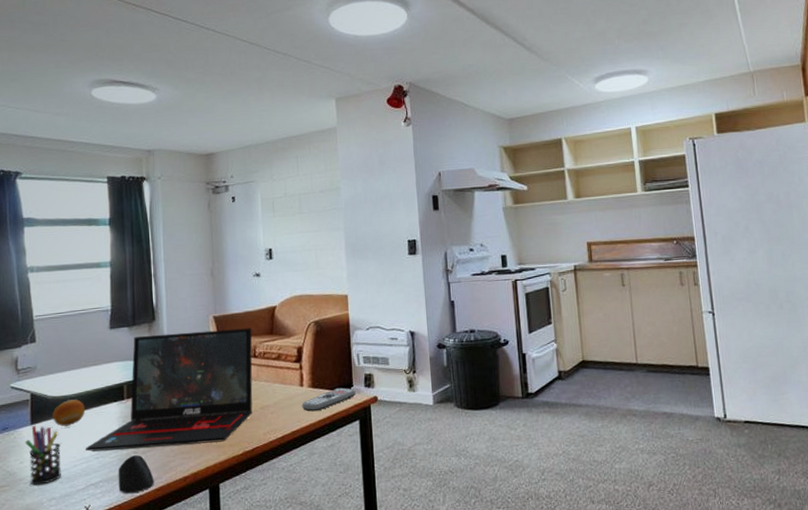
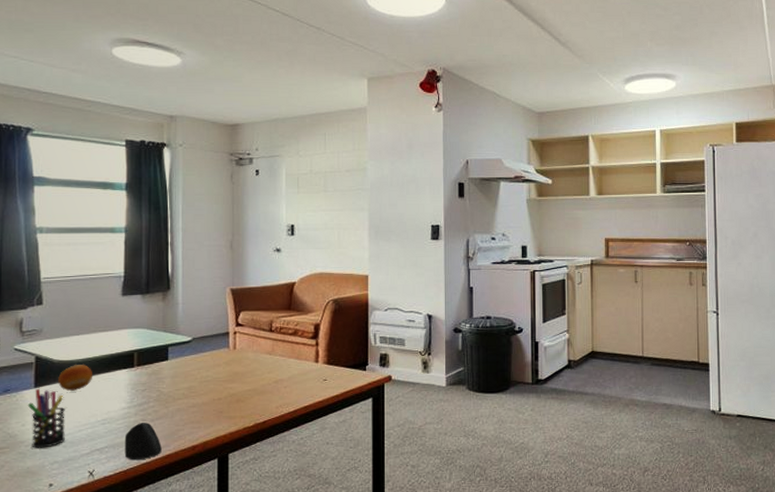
laptop: present [86,328,253,452] -> none [92,302,269,417]
remote control: present [302,387,356,412] -> none [316,365,371,388]

